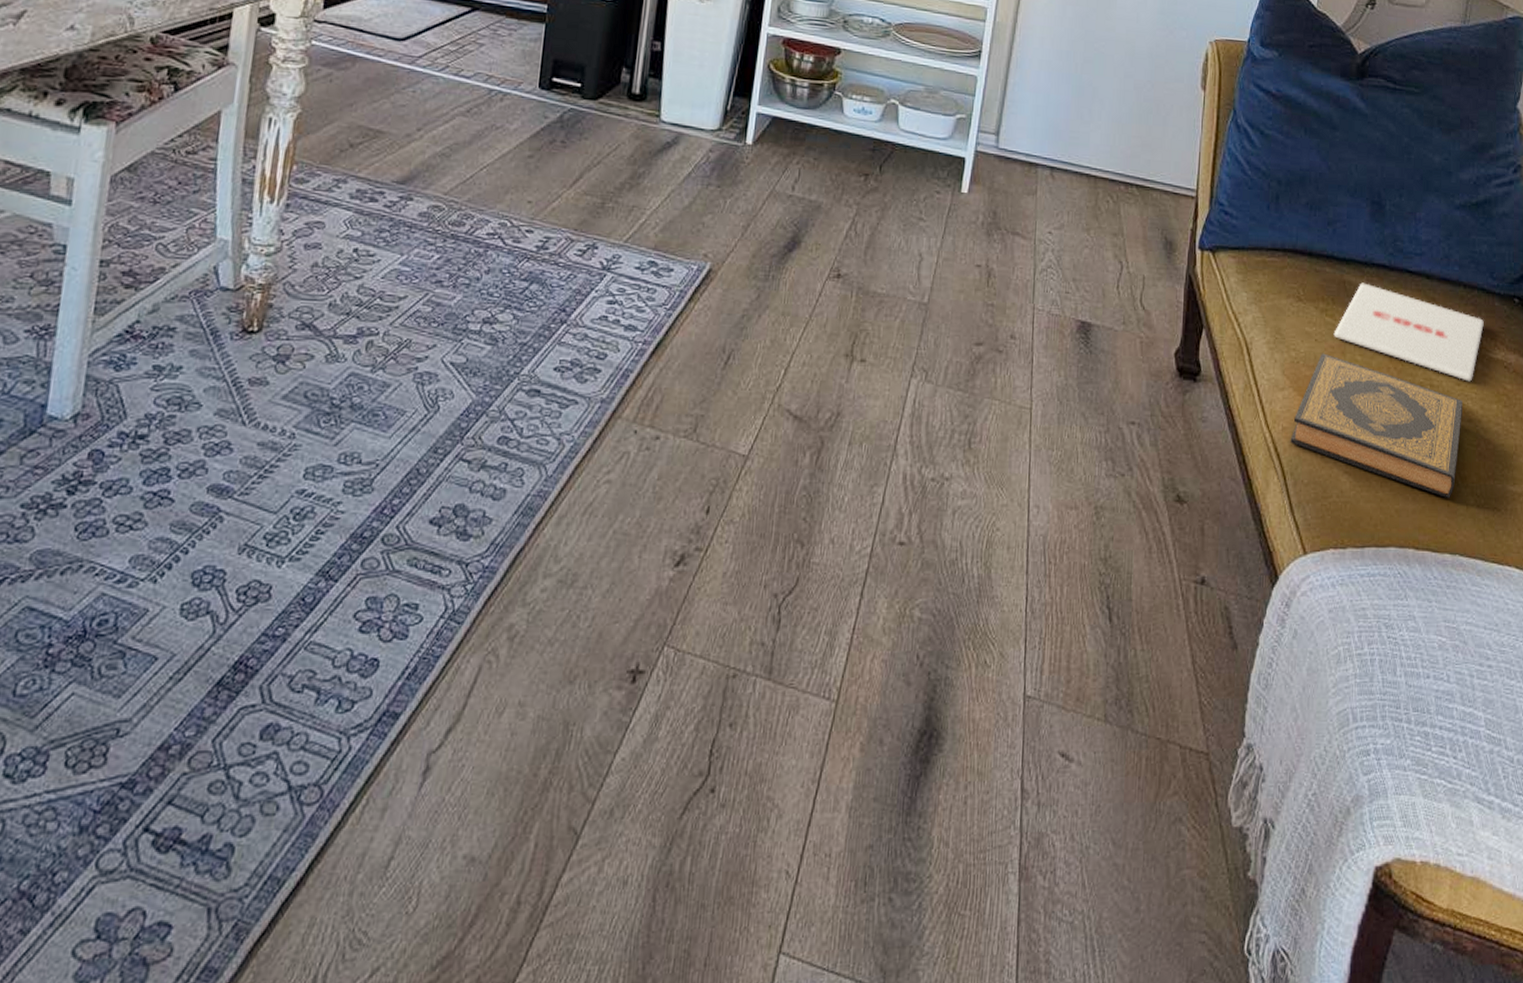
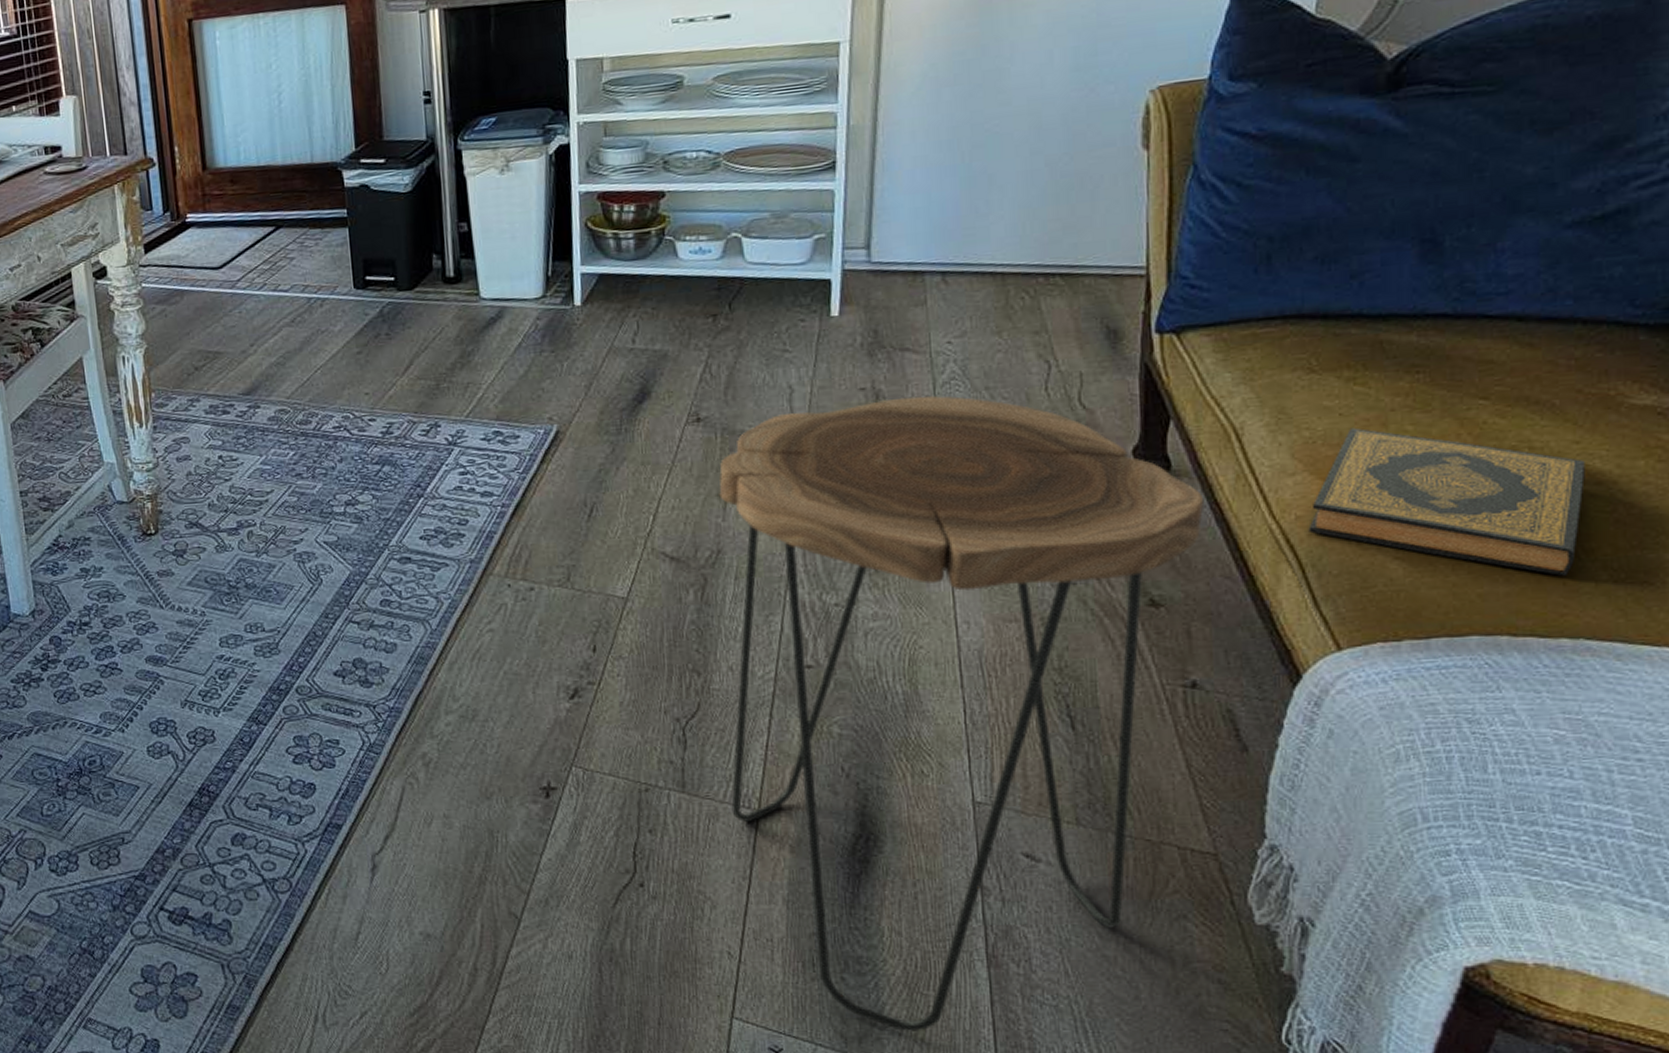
side table: none [812,278,1222,961] -> present [719,395,1205,1032]
magazine: present [1333,282,1484,382] -> none [1367,339,1620,438]

